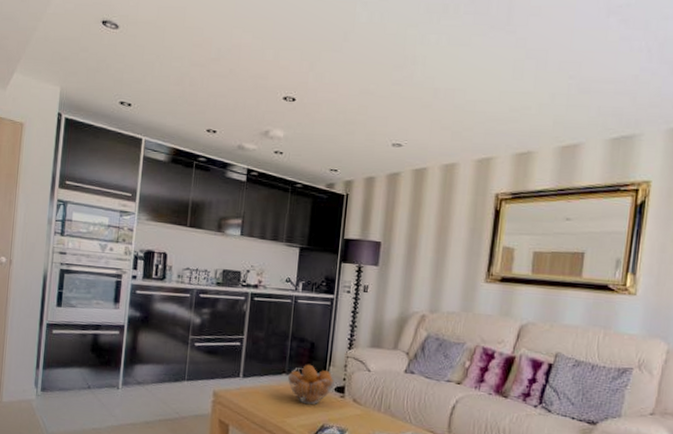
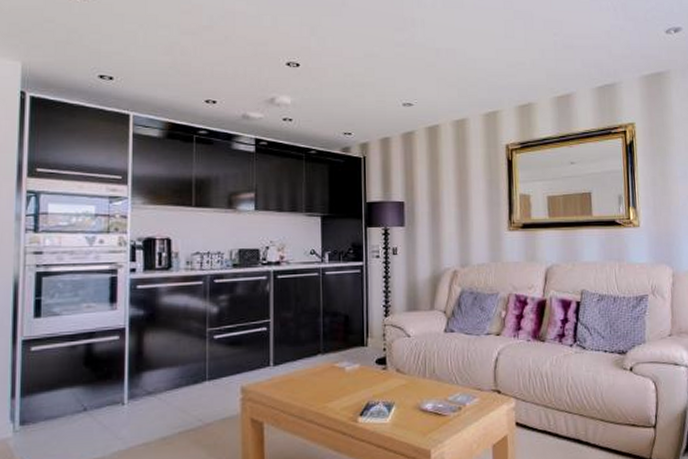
fruit basket: present [287,364,335,405] -> none [323,339,374,384]

